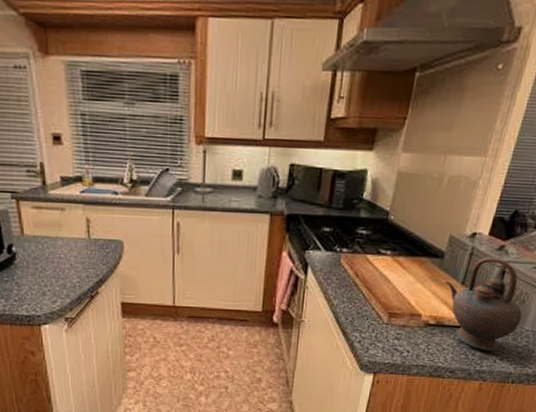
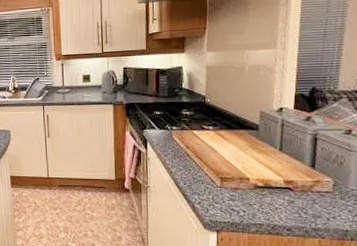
teapot: present [444,256,523,352] -> none [264,126,344,210]

